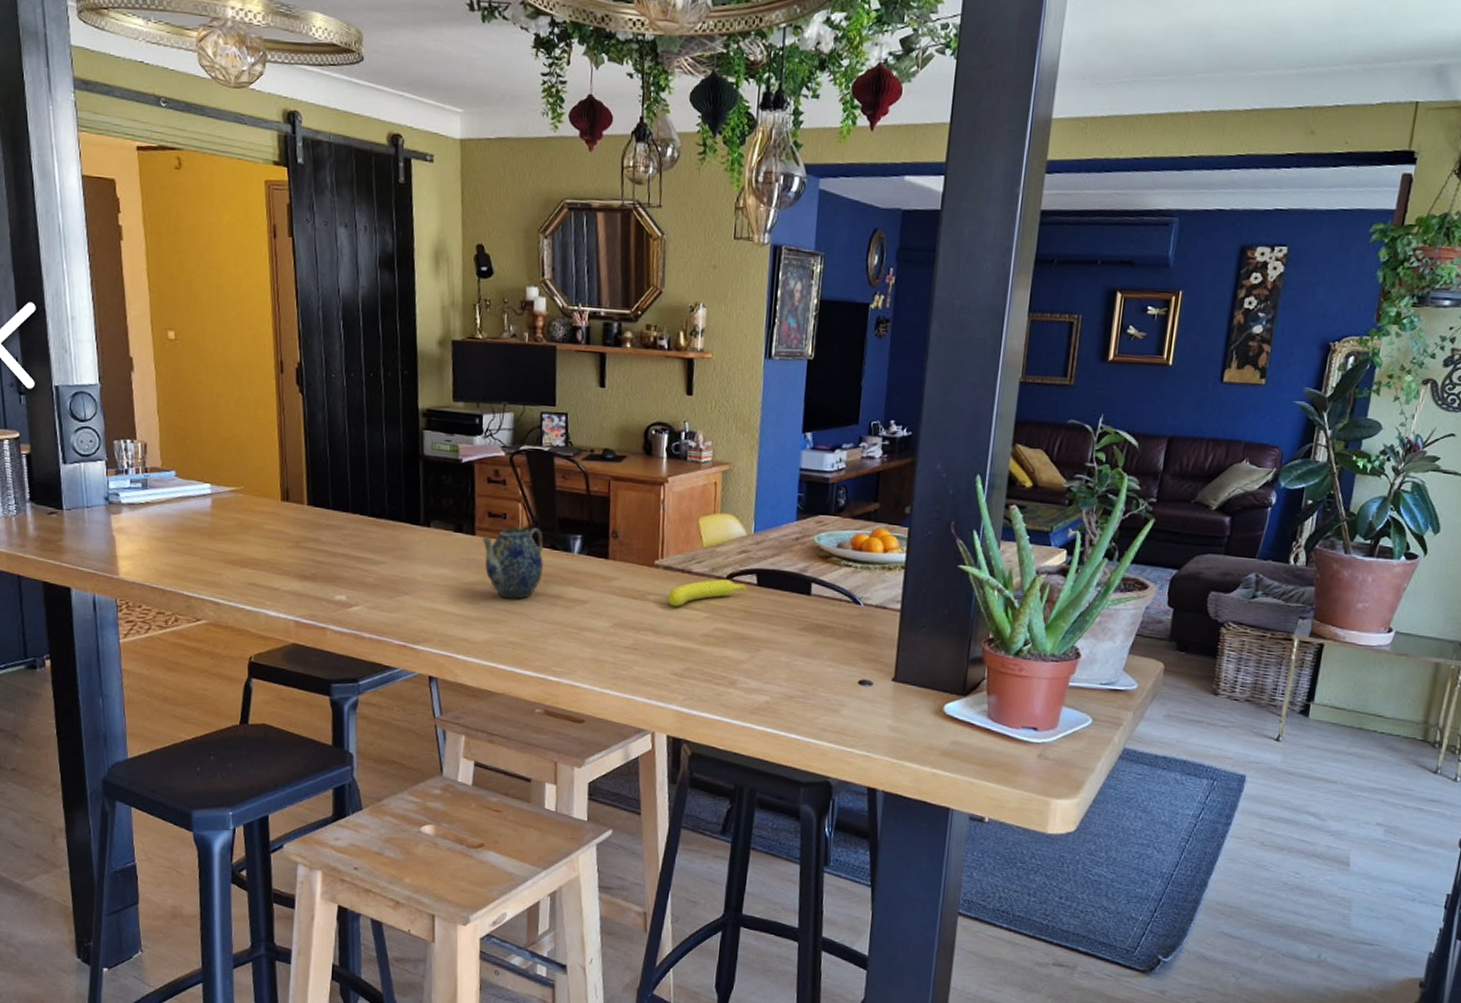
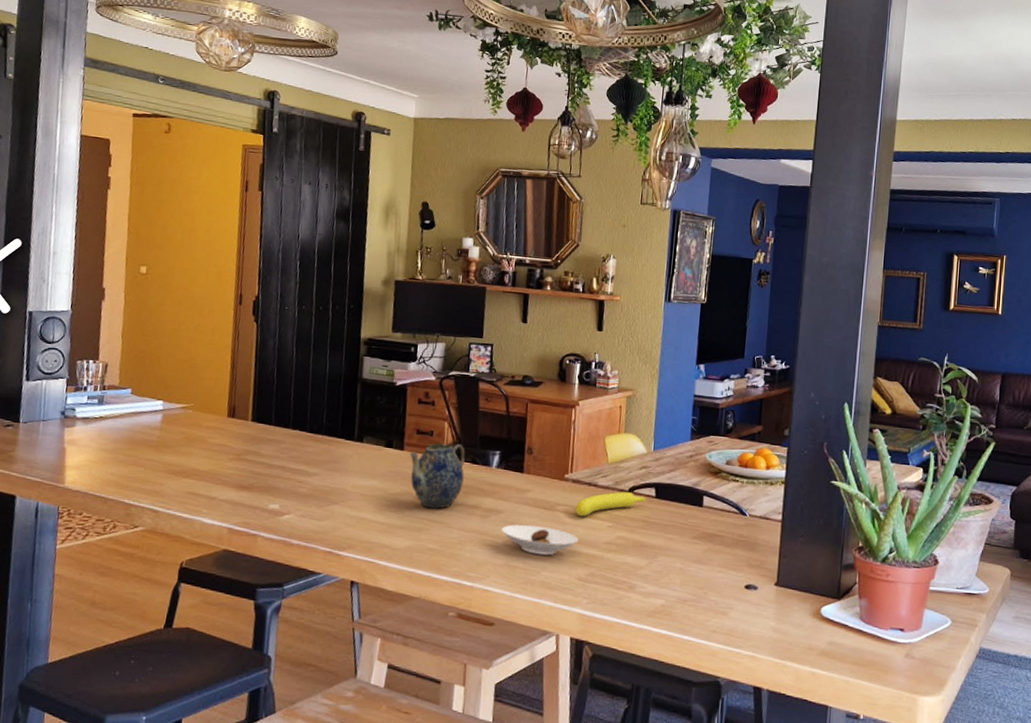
saucer: none [587,615,673,649] -> present [501,524,579,556]

